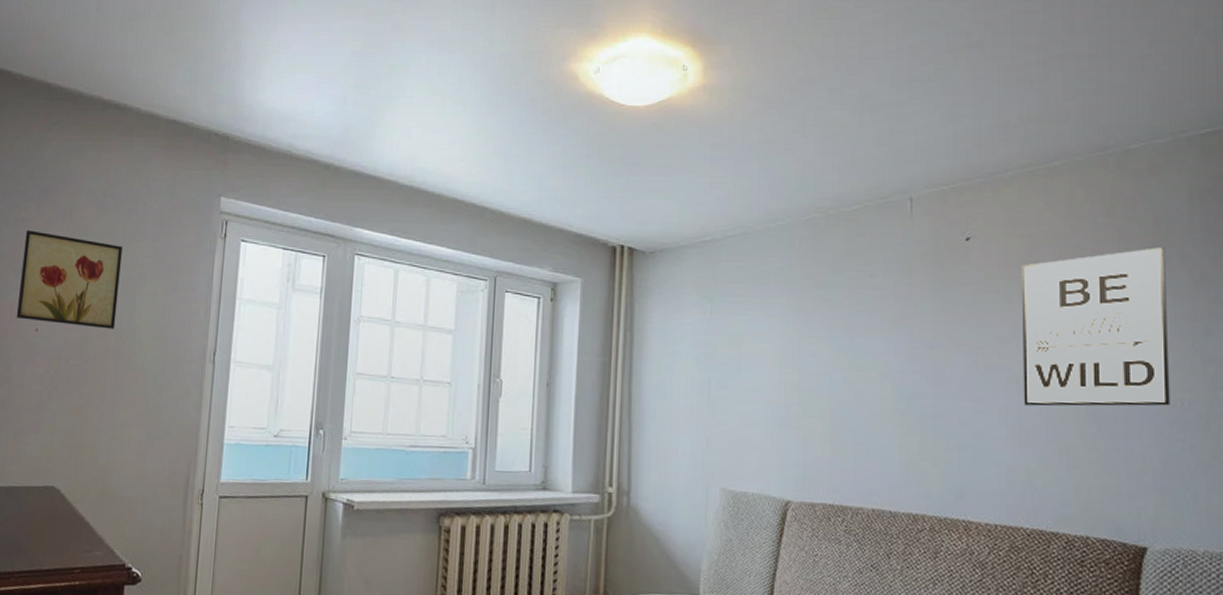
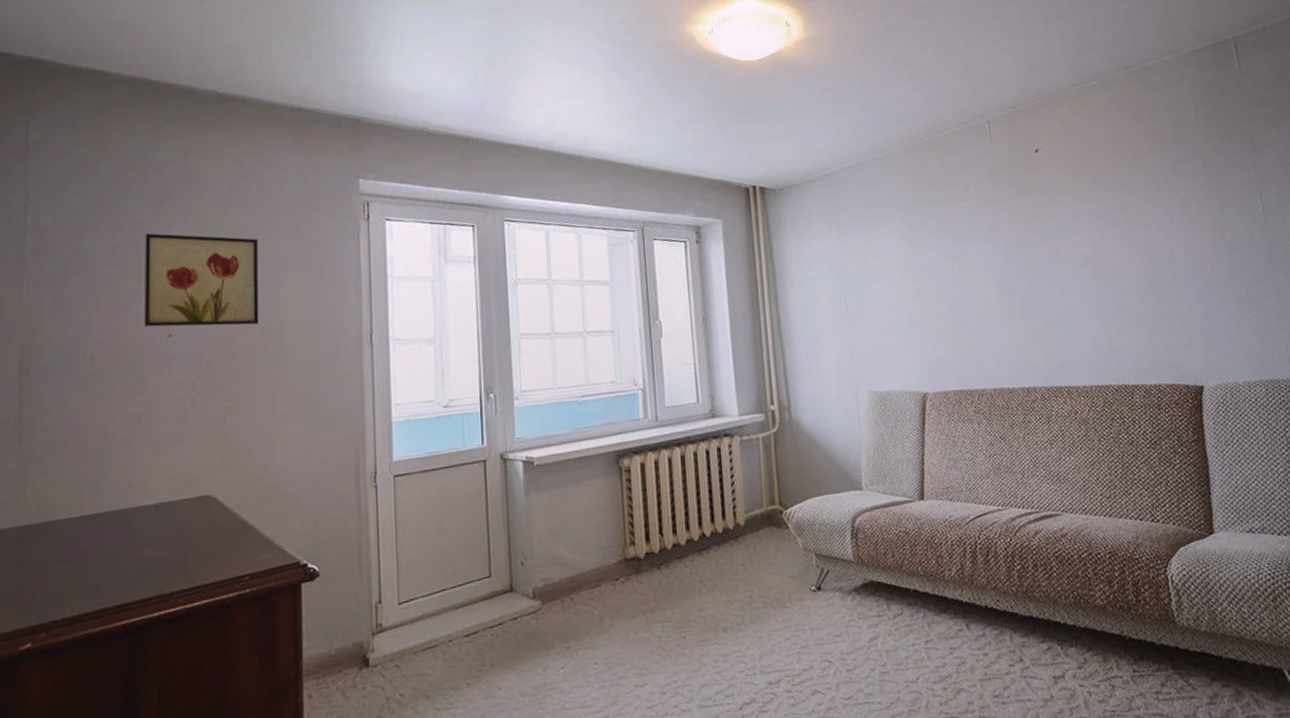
wall art: present [1021,247,1170,407] -> none [1080,143,1204,284]

